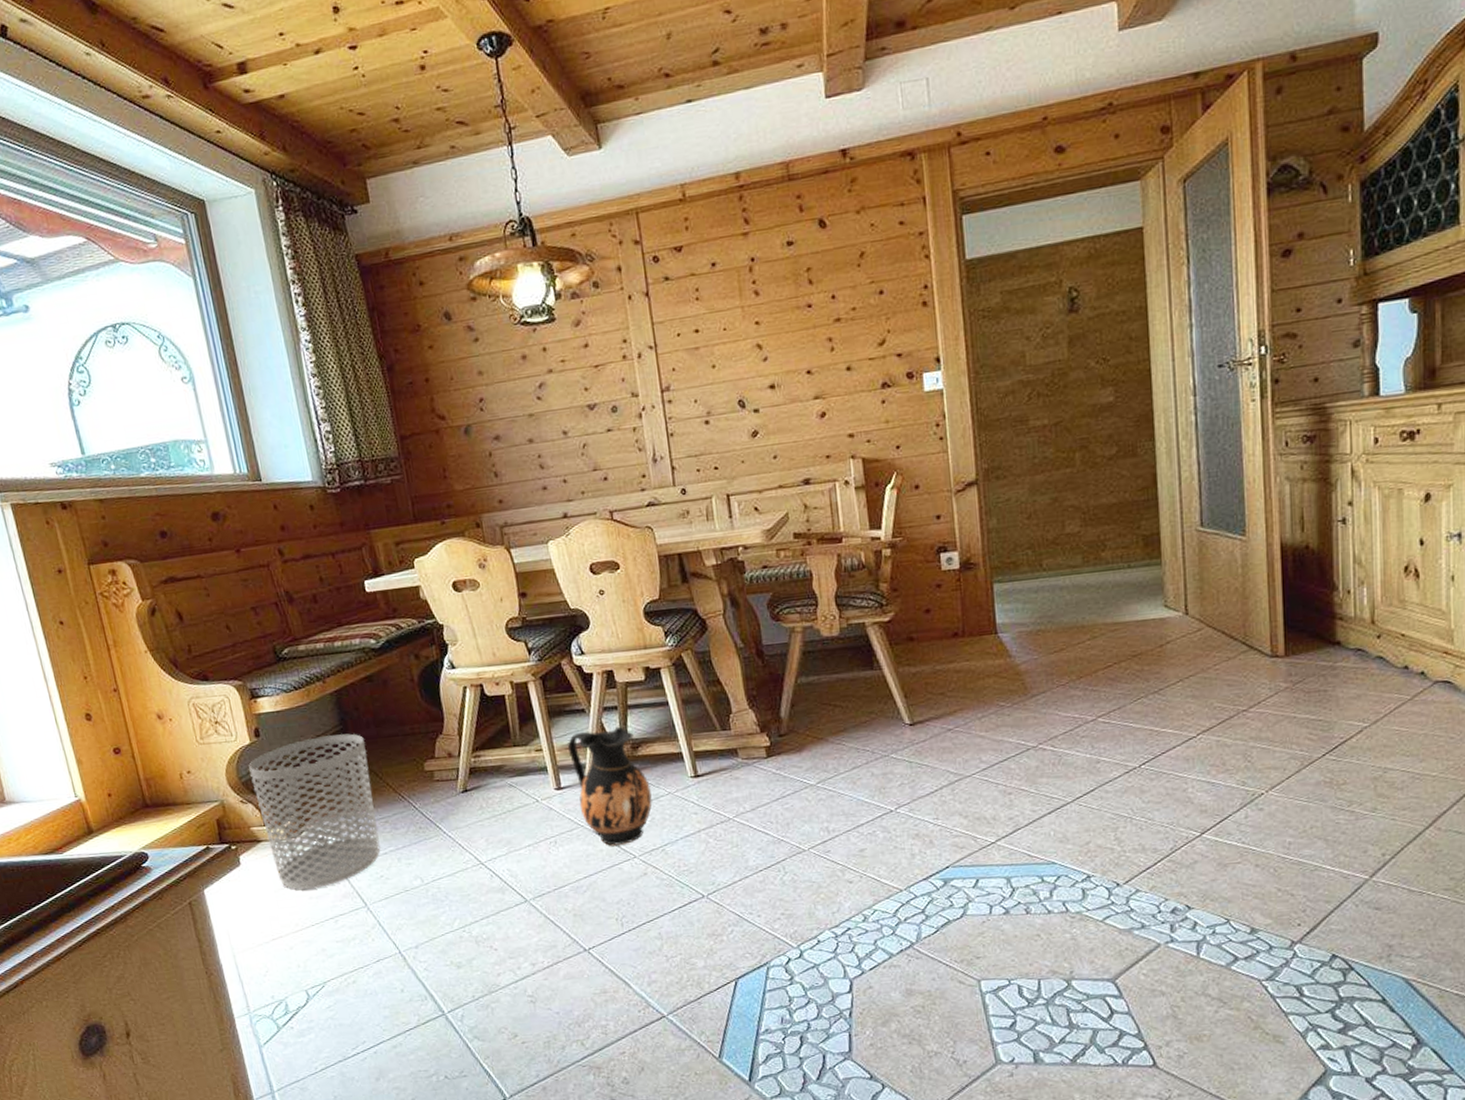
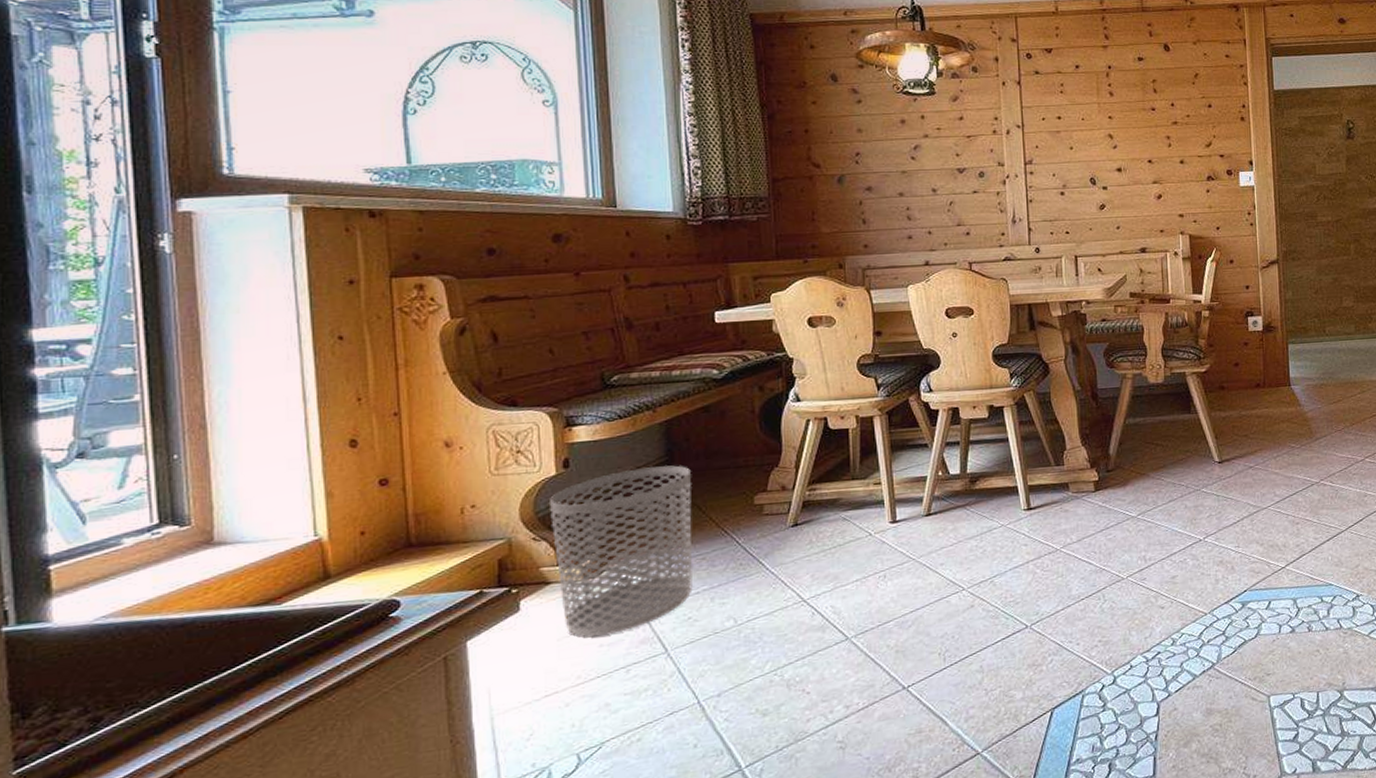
ceramic jug: present [568,726,653,846] -> none [908,461,985,579]

